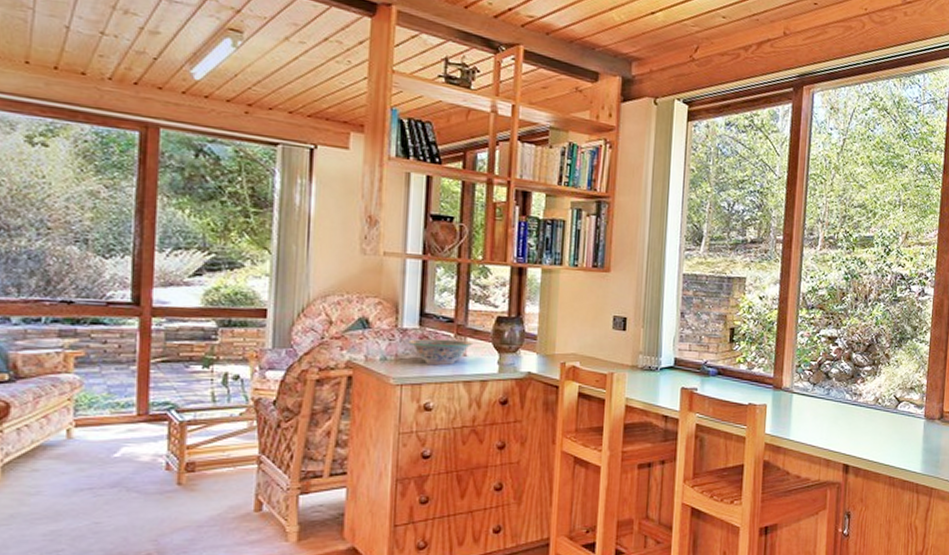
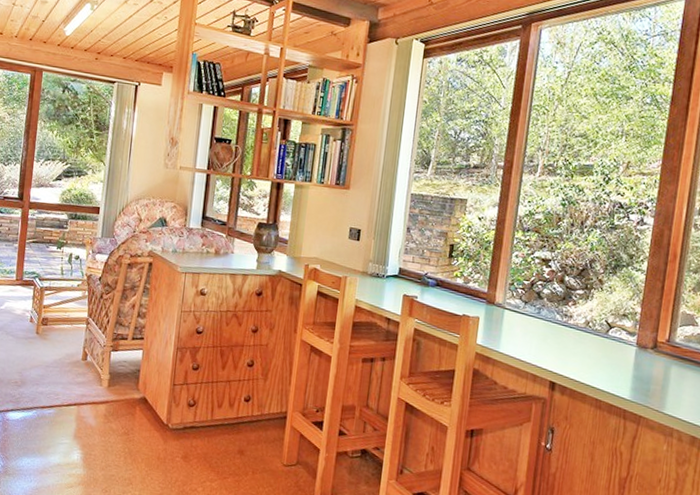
decorative bowl: present [408,338,474,366] -> none [192,237,240,260]

